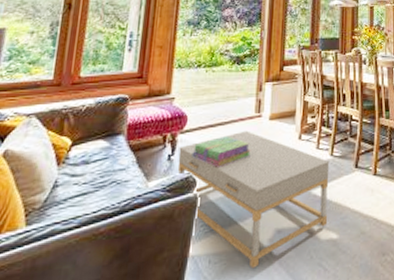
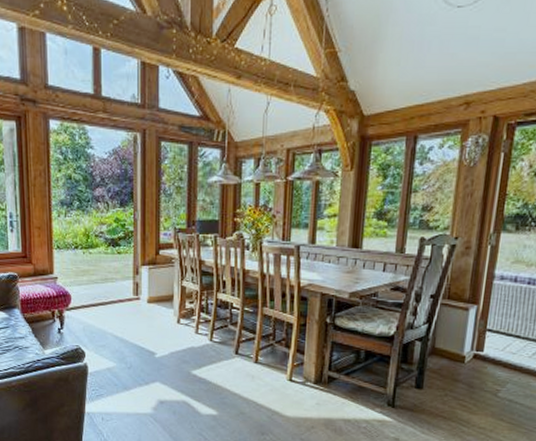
coffee table: present [177,130,330,269] -> none [67,311,209,429]
stack of books: present [192,135,251,167] -> none [78,315,131,343]

